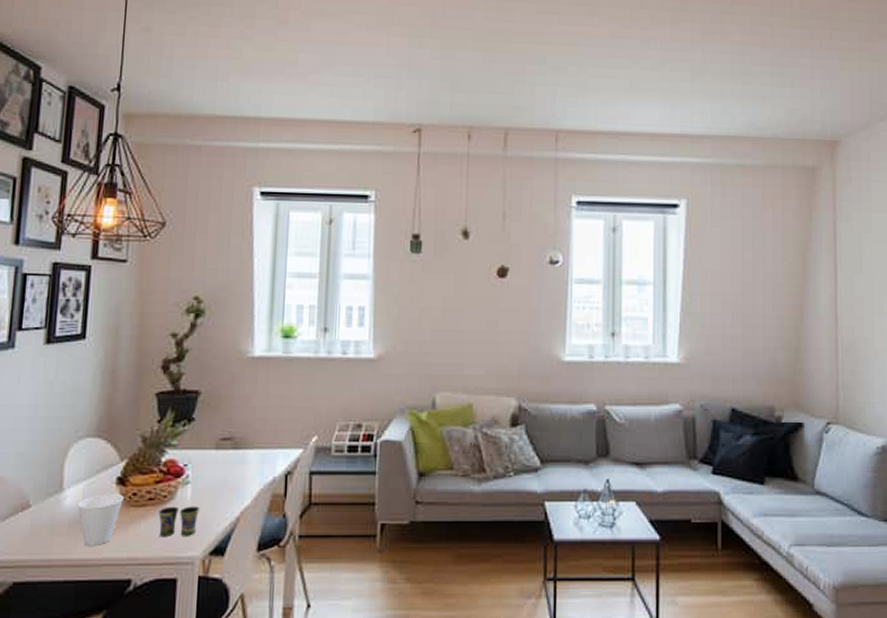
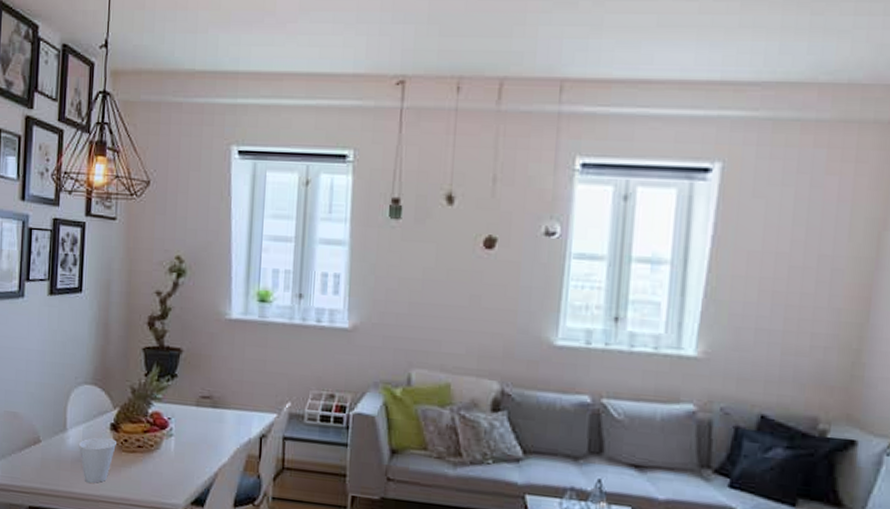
cup: present [158,506,200,538] -> none [146,455,182,485]

